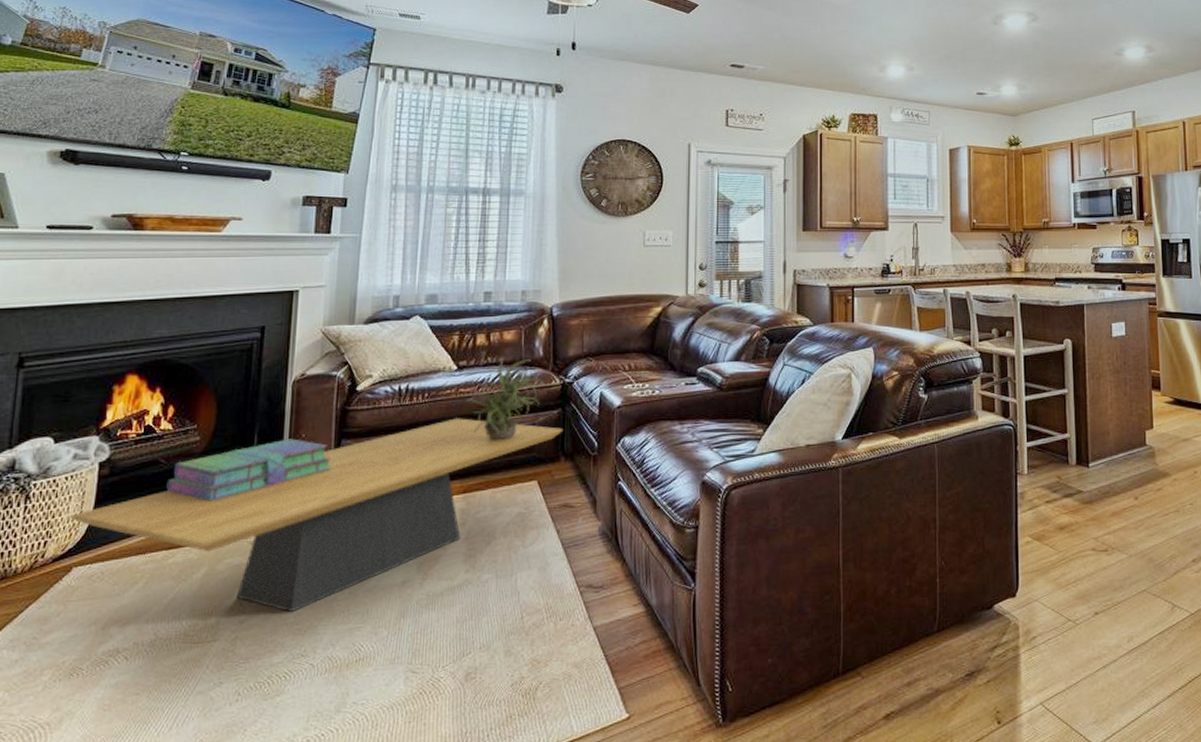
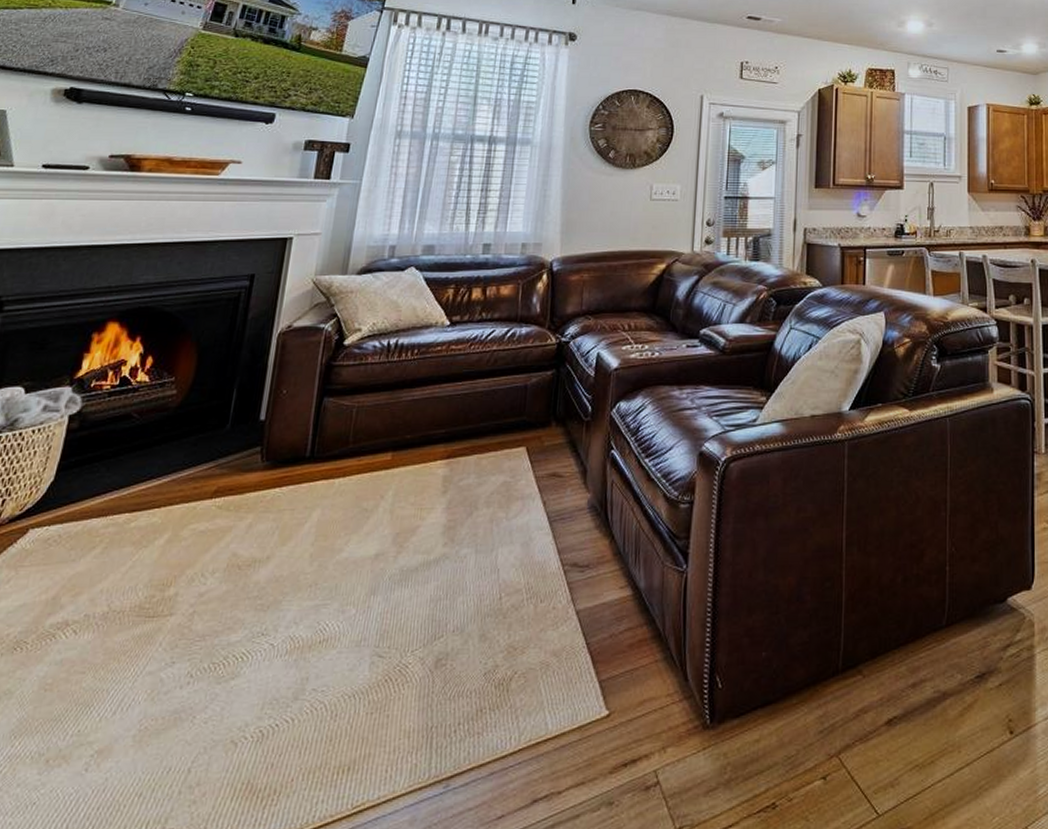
coffee table: present [71,418,562,612] -> none [34,377,556,584]
stack of books: present [166,438,332,502] -> none [136,395,312,461]
potted plant: present [466,357,542,441] -> none [457,313,538,403]

